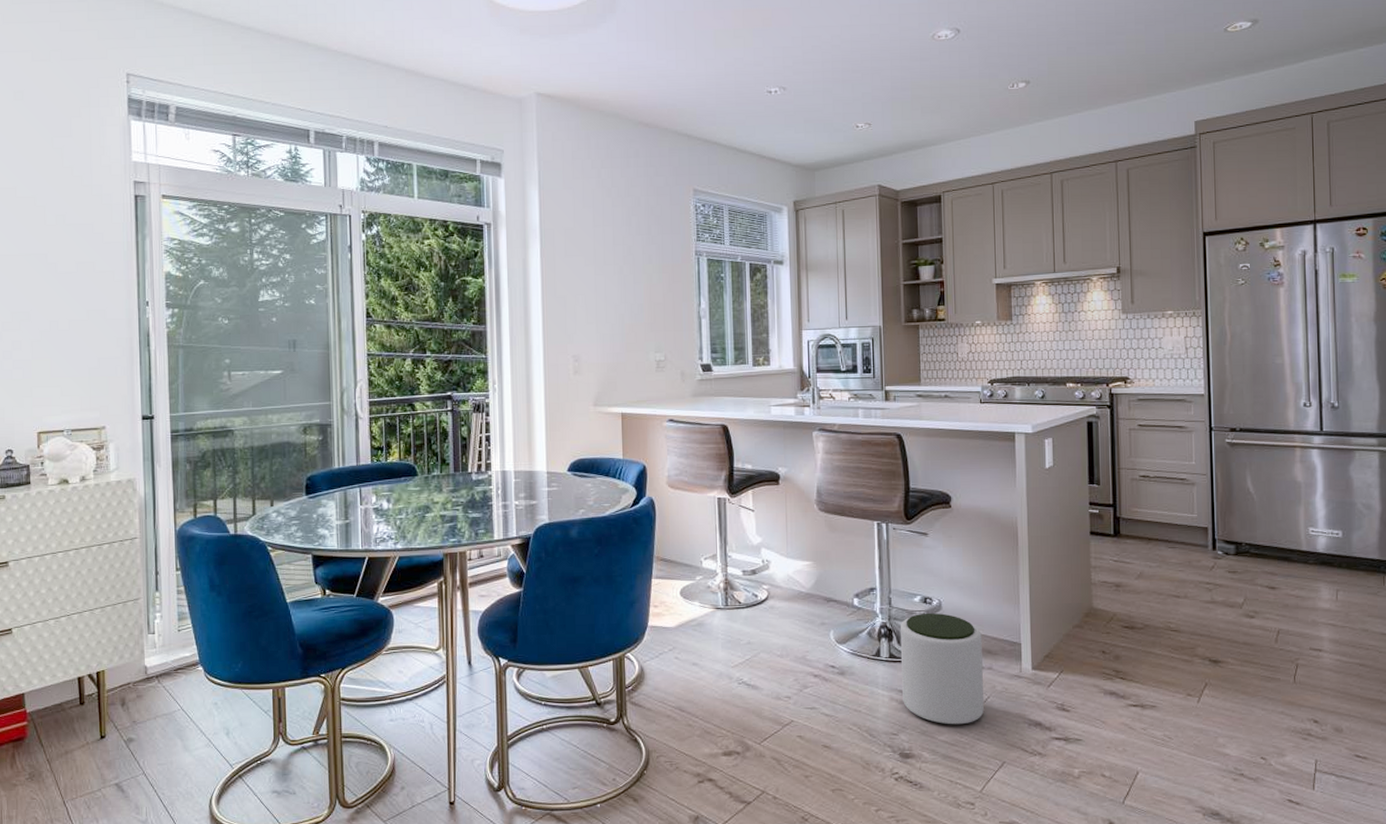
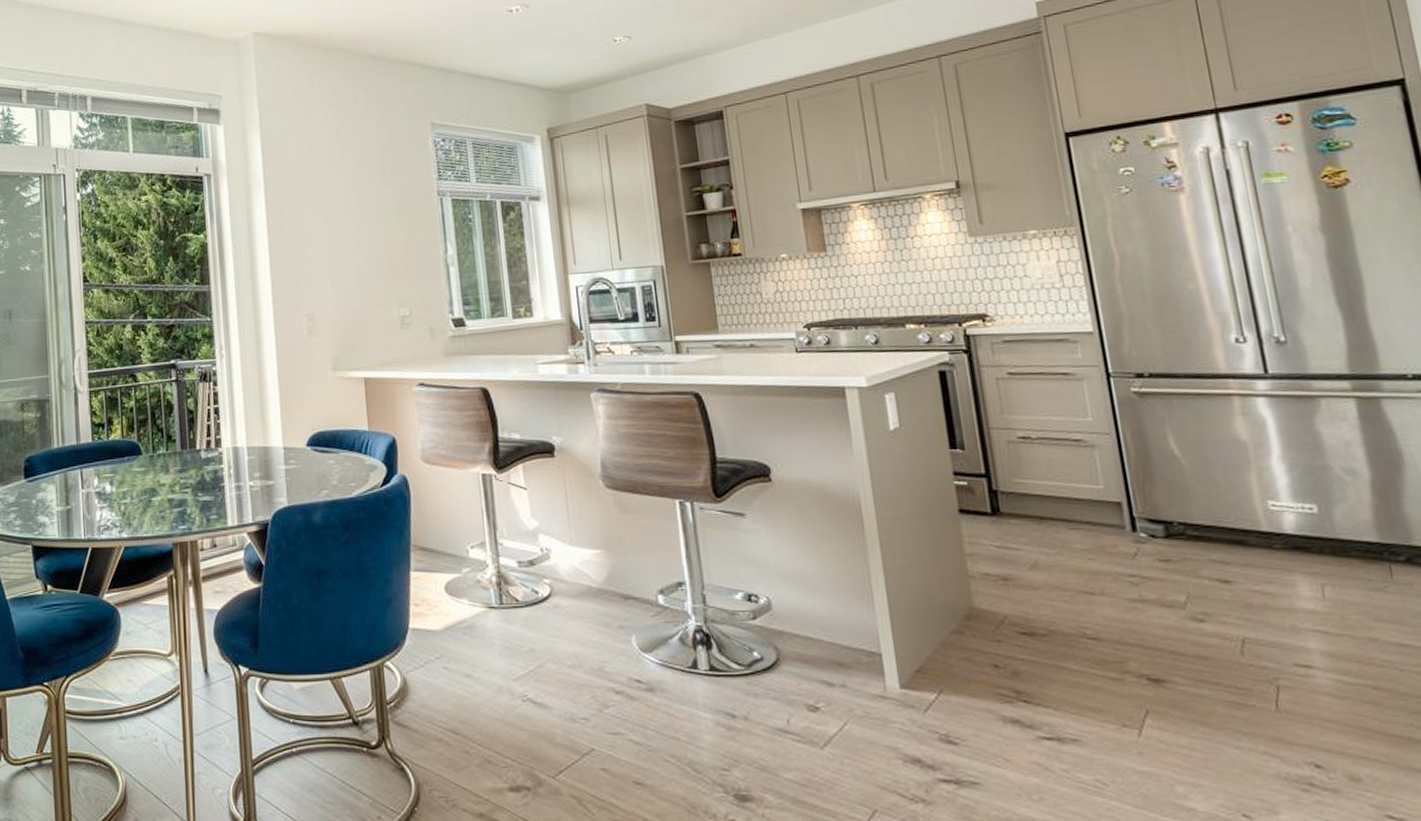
plant pot: present [900,612,984,725] -> none [719,613,841,759]

